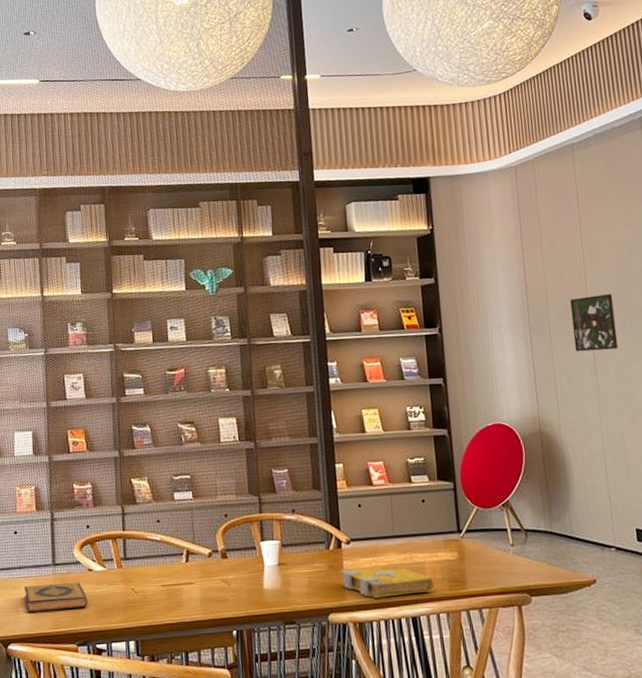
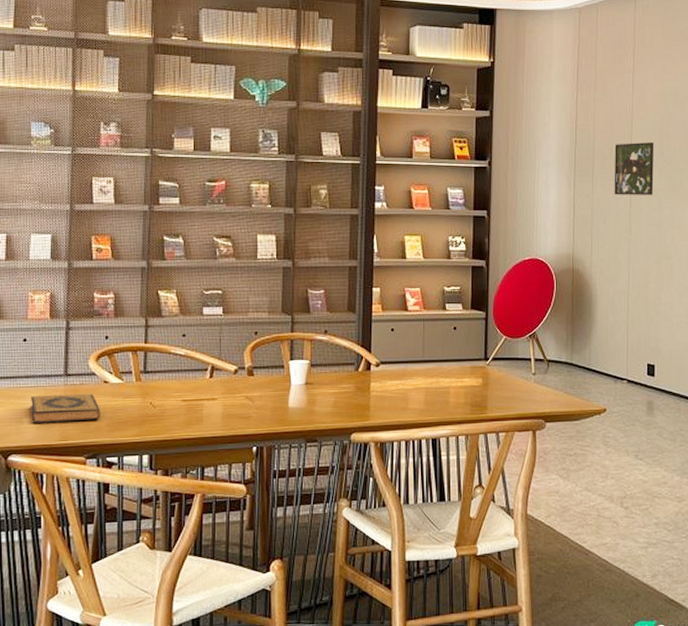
spell book: present [340,564,436,598] -> none [367,388,458,420]

